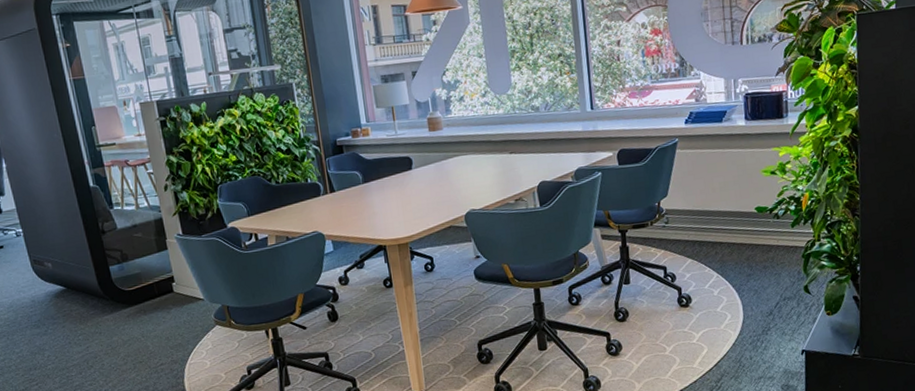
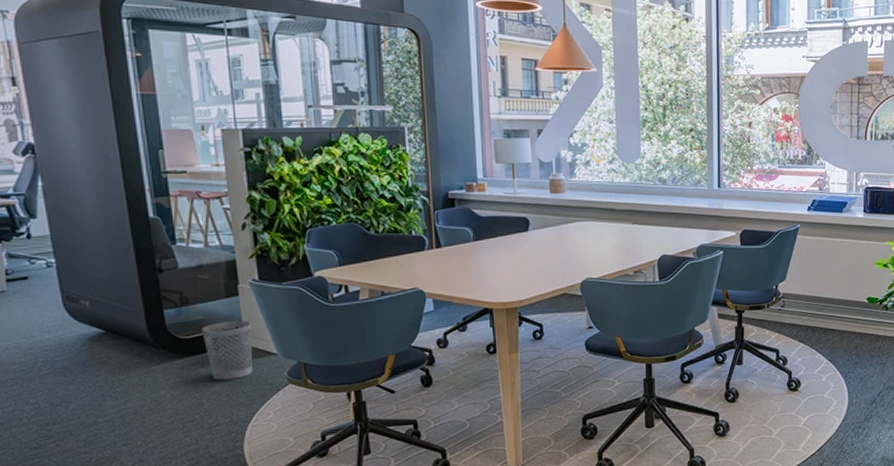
wastebasket: none [141,271,185,325] -> present [202,320,253,380]

